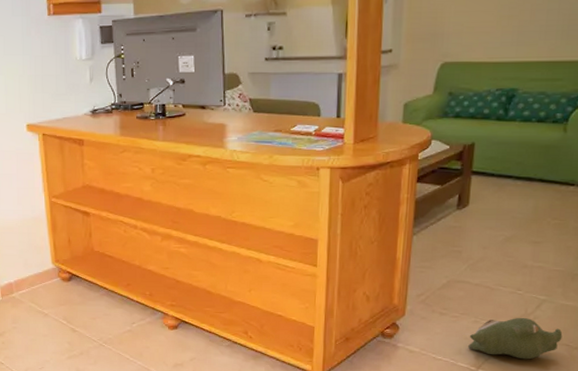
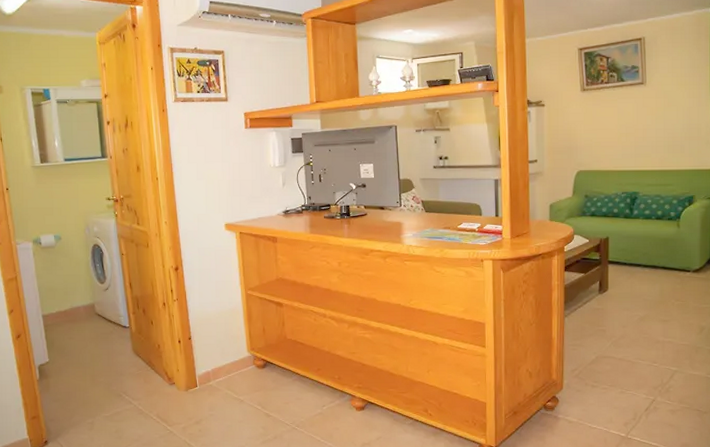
plush toy: present [468,317,563,360] -> none [618,387,693,425]

